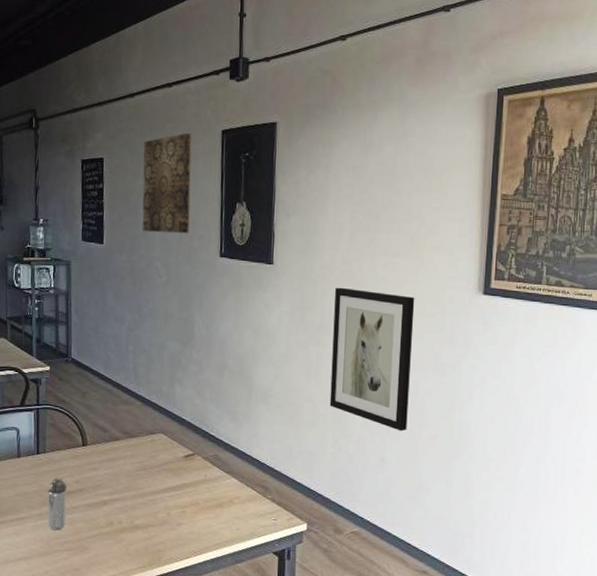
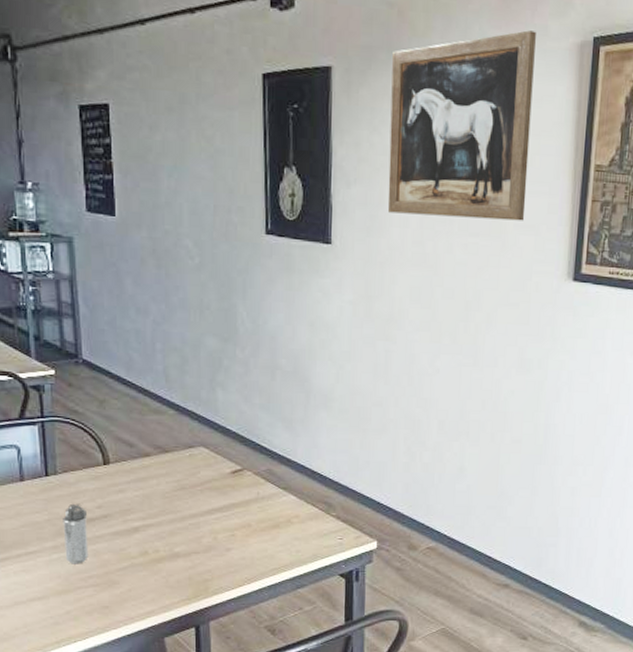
wall art: present [142,133,192,234] -> none [161,75,227,205]
wall art: none [320,86,447,243] -> present [387,30,536,221]
wall art: present [329,287,415,431] -> none [401,272,498,436]

